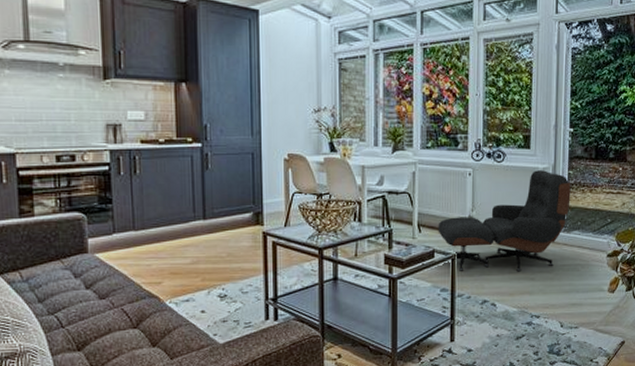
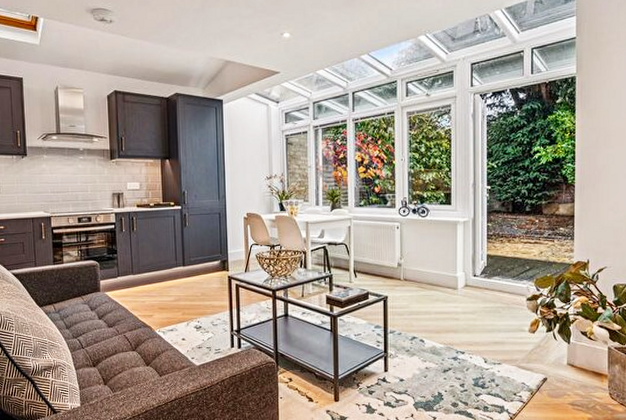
lounge chair: present [438,170,571,272] -> none [371,223,490,313]

